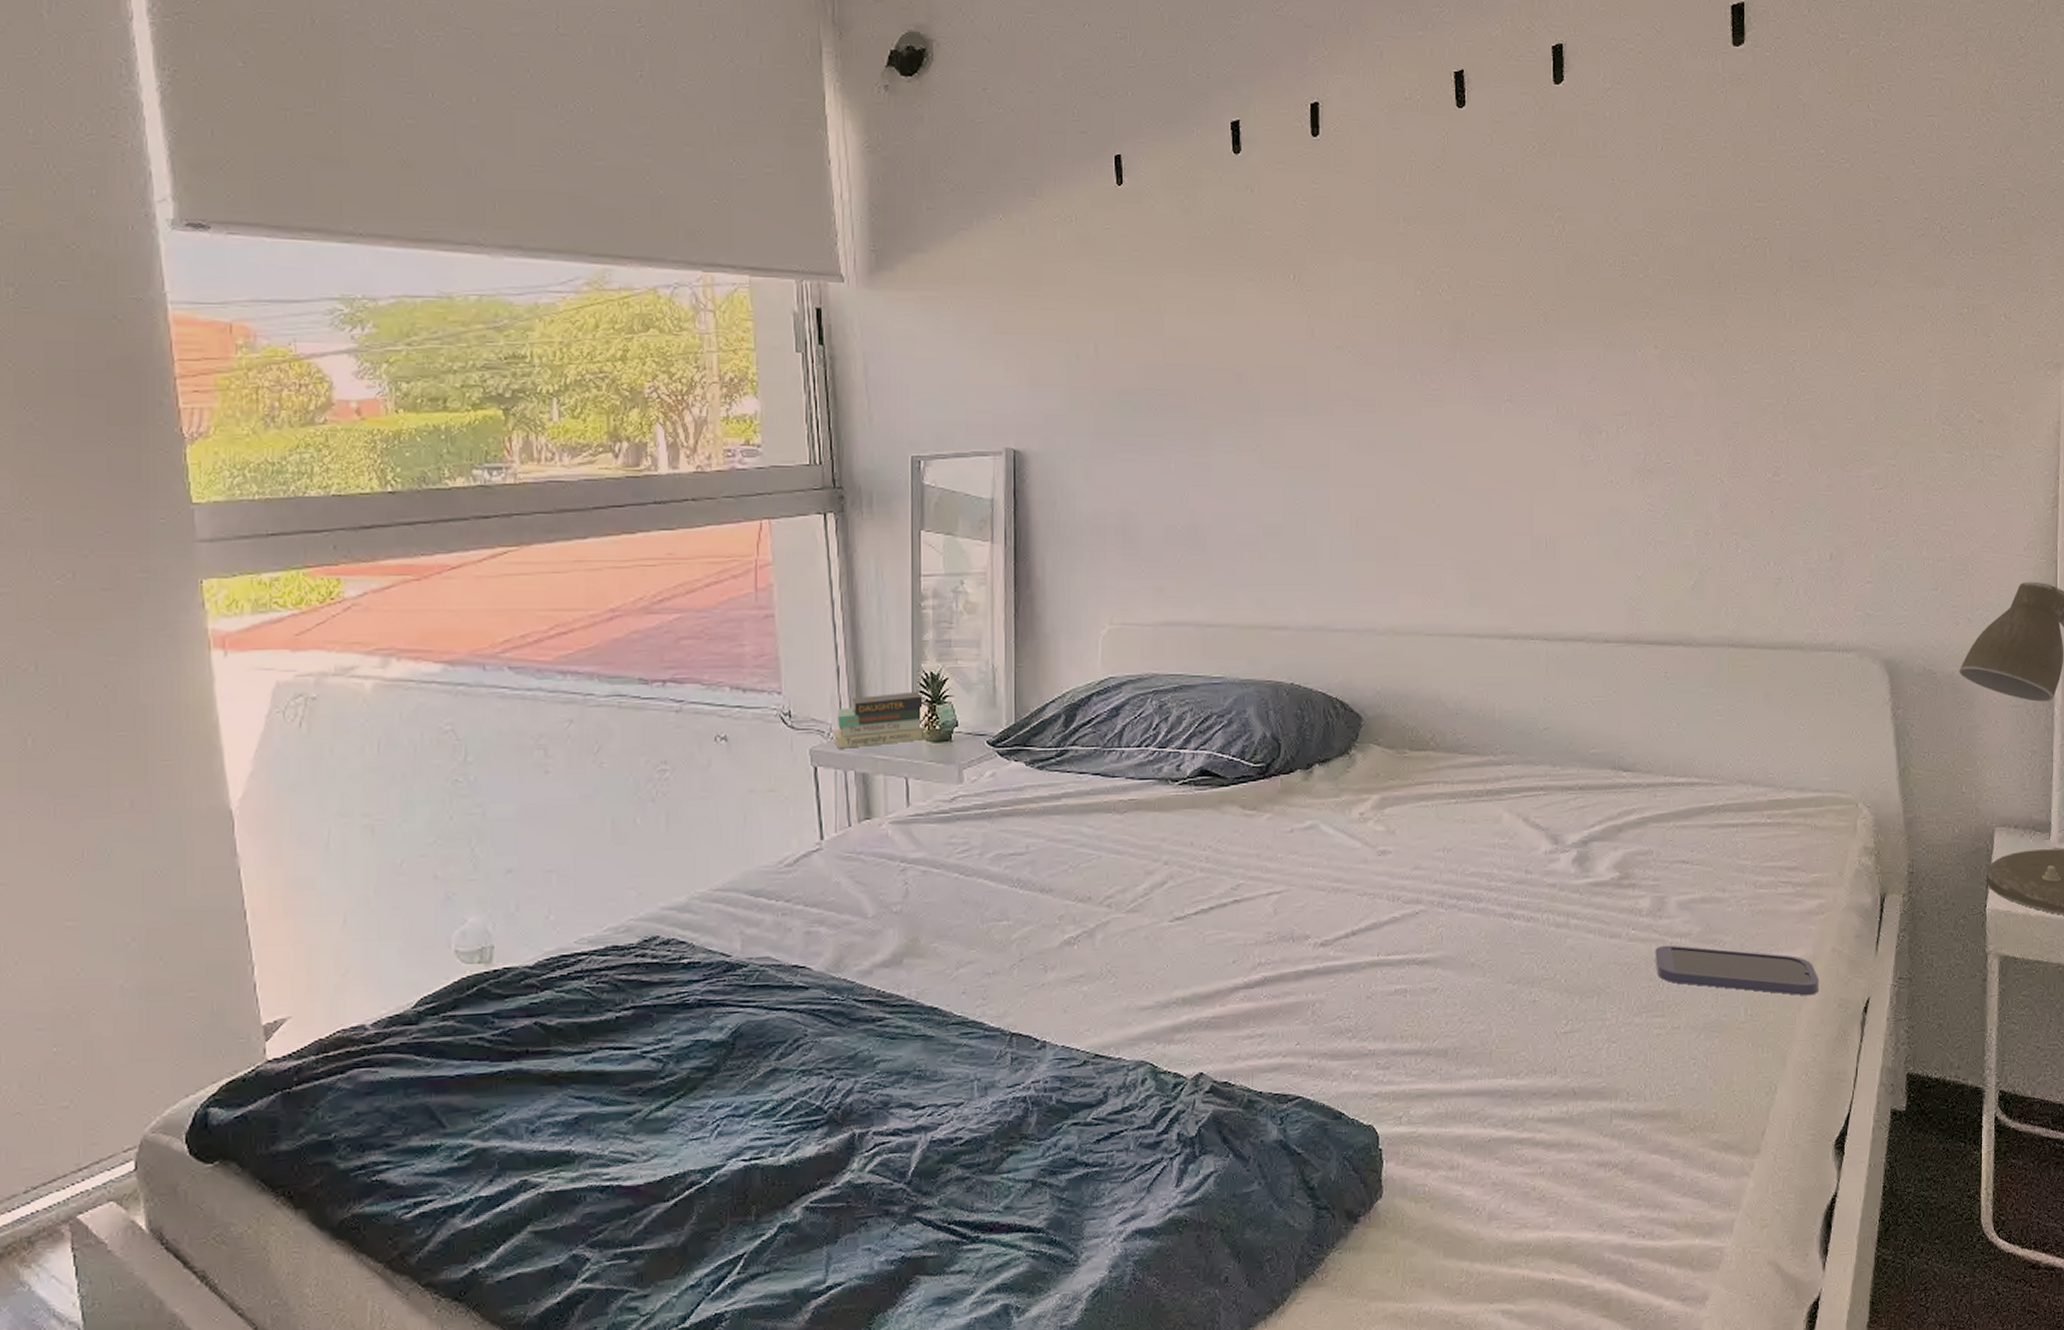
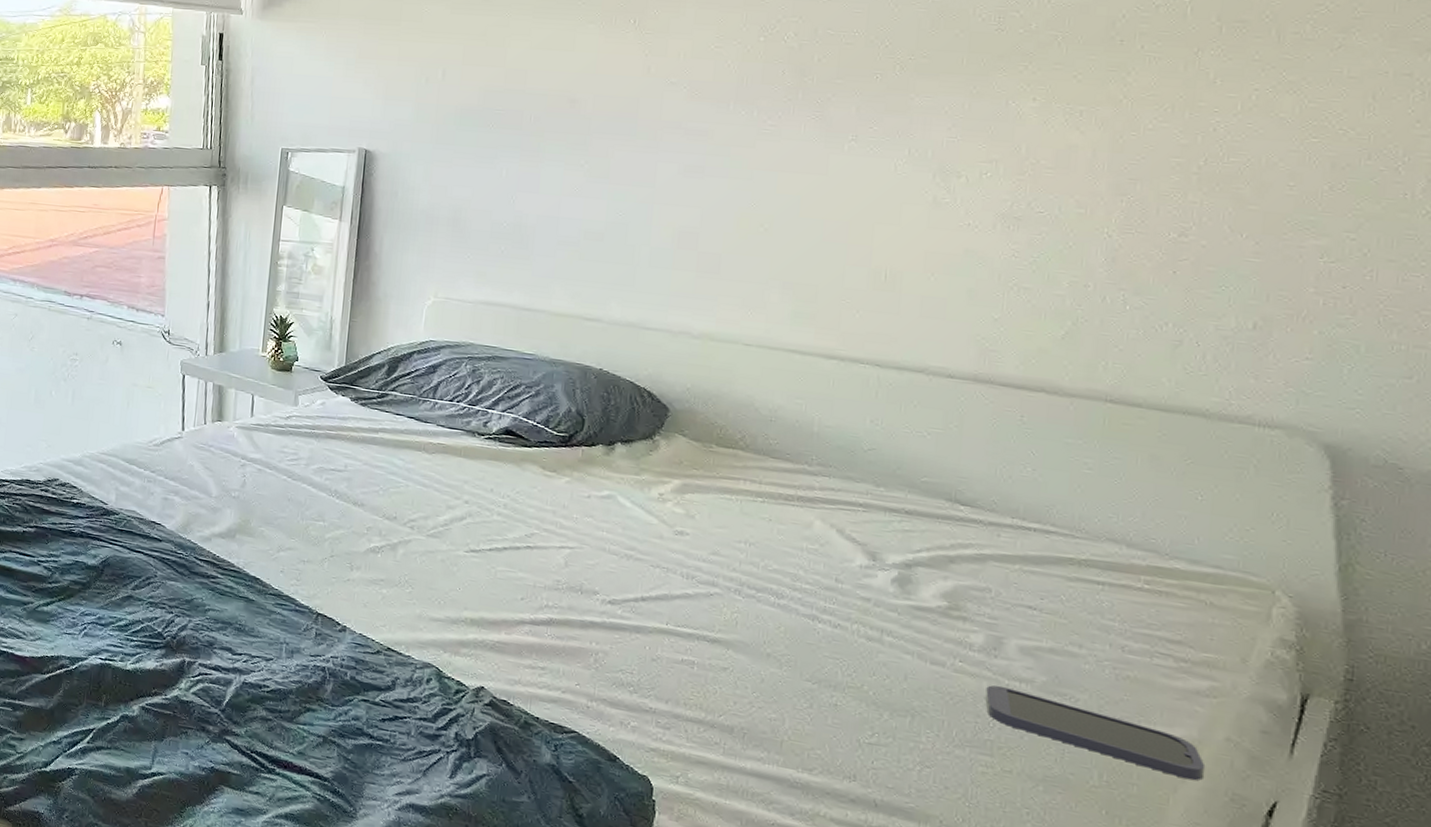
books: present [833,691,930,749] -> none [199,326,275,368]

